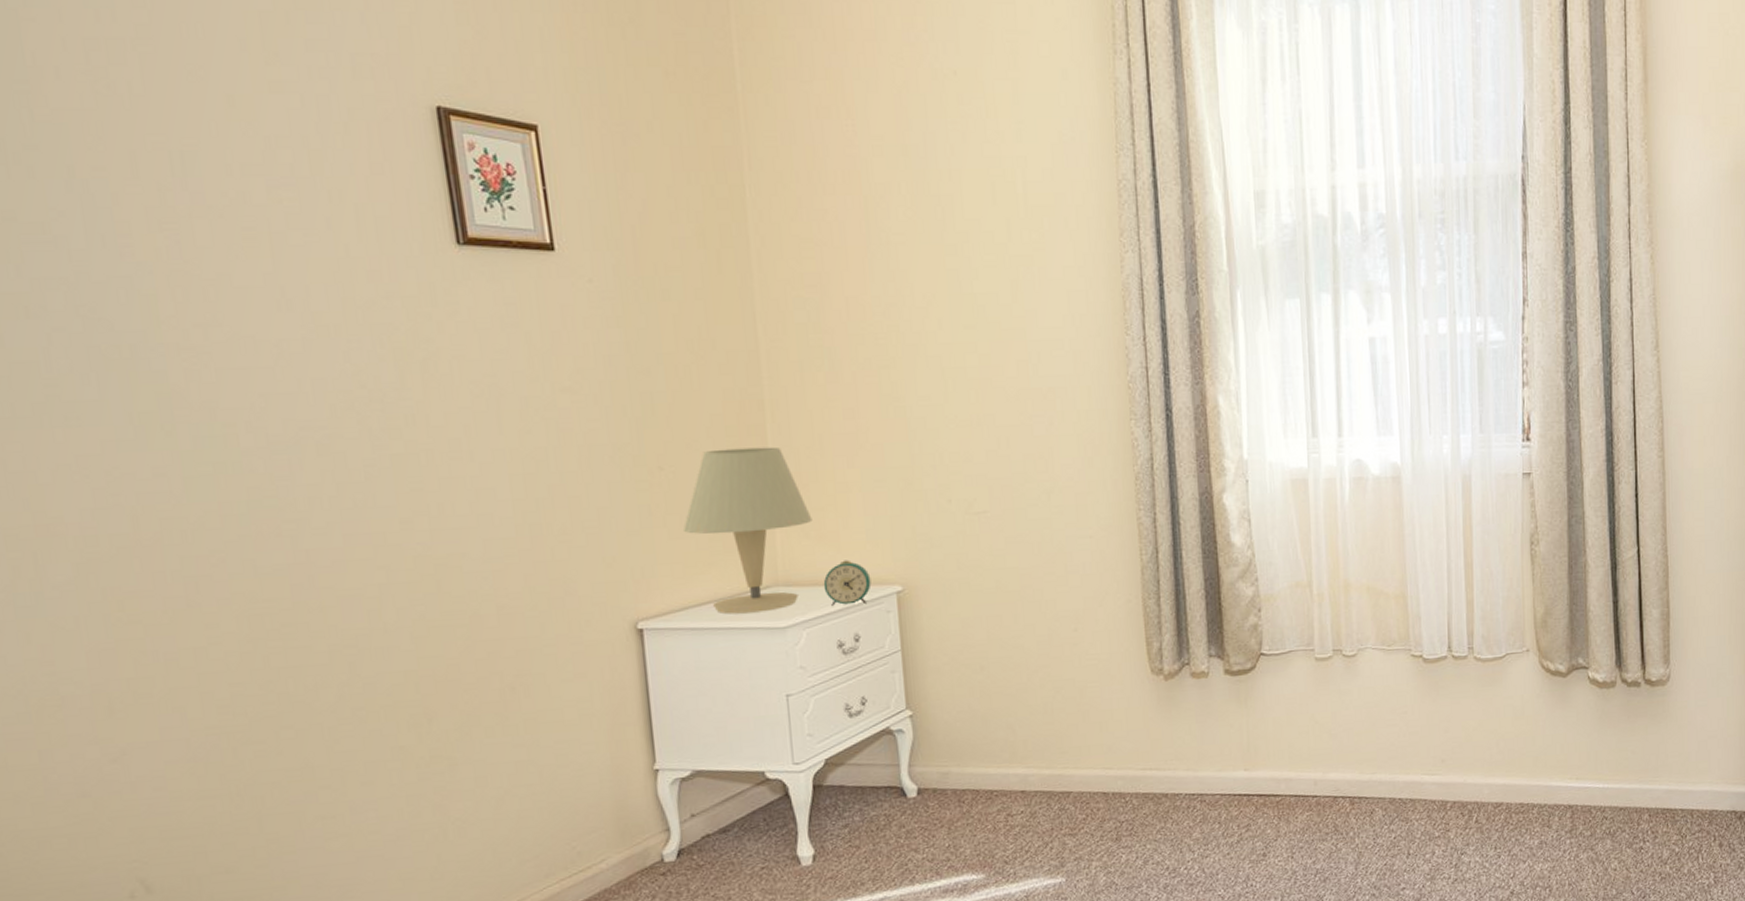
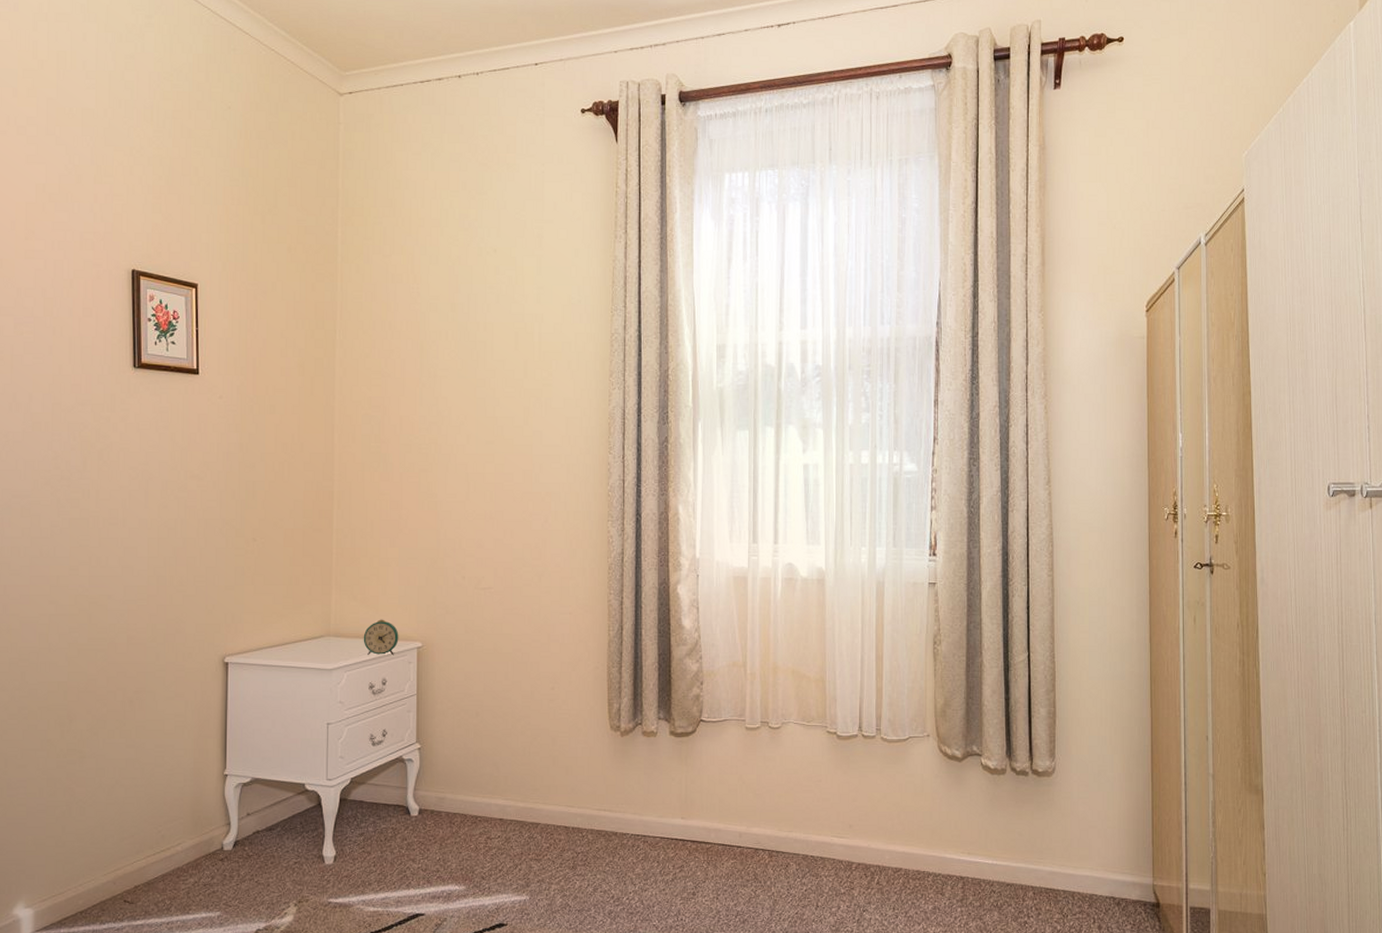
table lamp: present [682,446,813,615] -> none [265,527,360,656]

